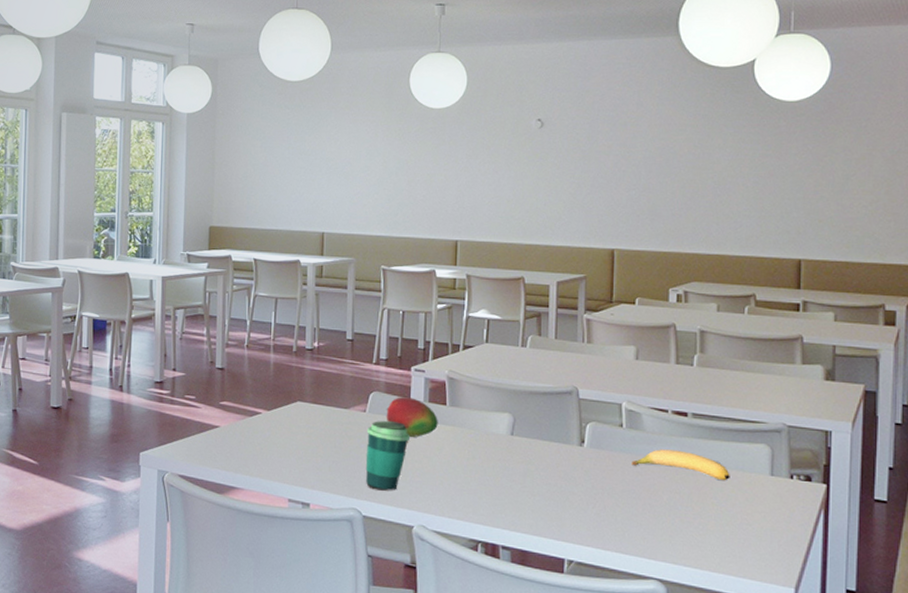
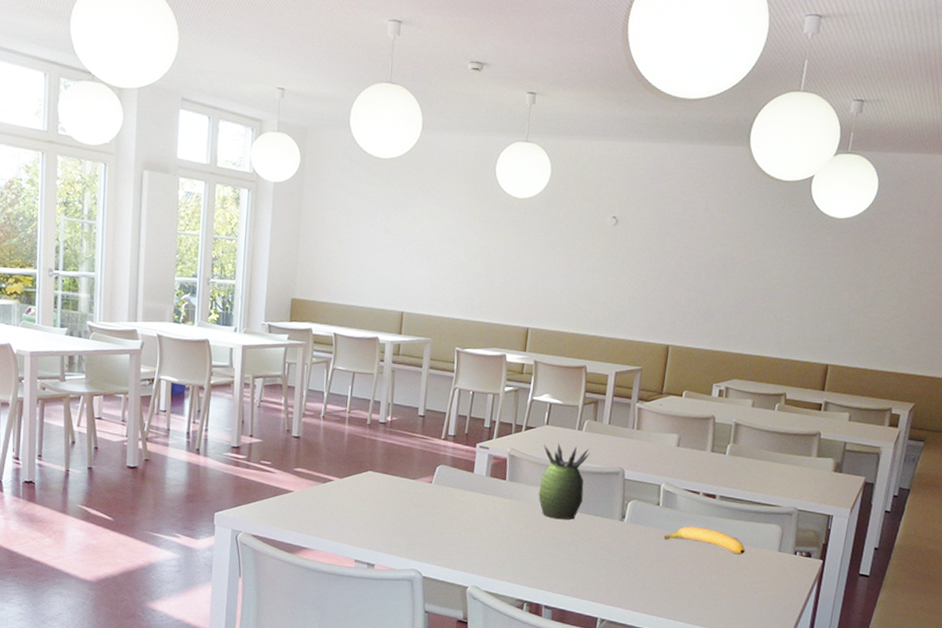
cup: present [365,420,411,491] -> none [428,491,471,555]
fruit: present [386,397,438,437] -> none [450,471,498,508]
succulent plant: none [484,362,538,447] -> present [538,443,590,520]

